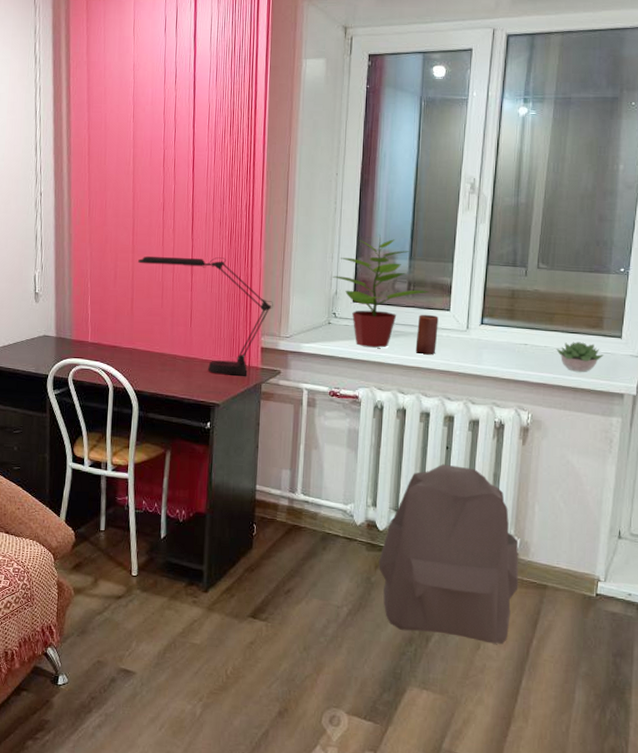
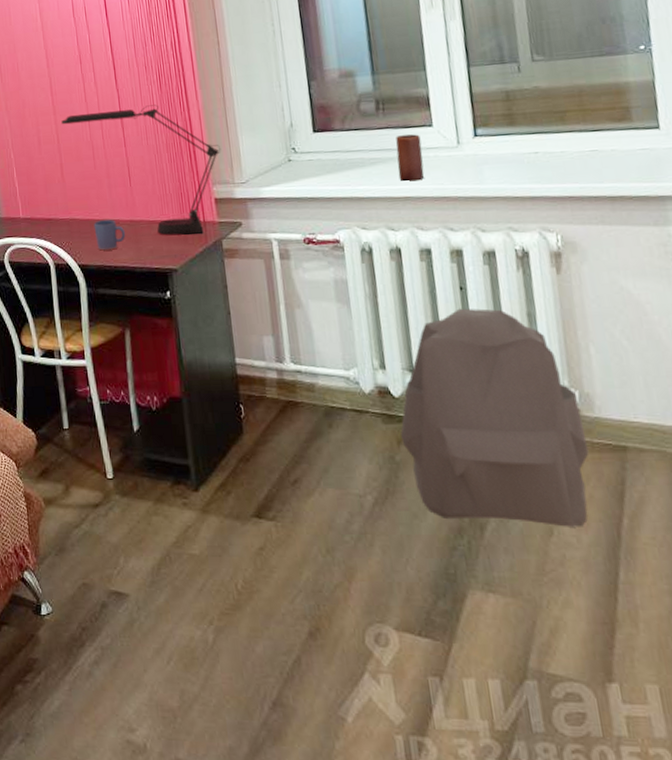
mug: none [153,353,180,381] -> present [93,219,126,251]
potted plant: present [332,234,429,348] -> none [283,51,403,182]
succulent plant: present [556,342,604,373] -> none [576,140,641,179]

